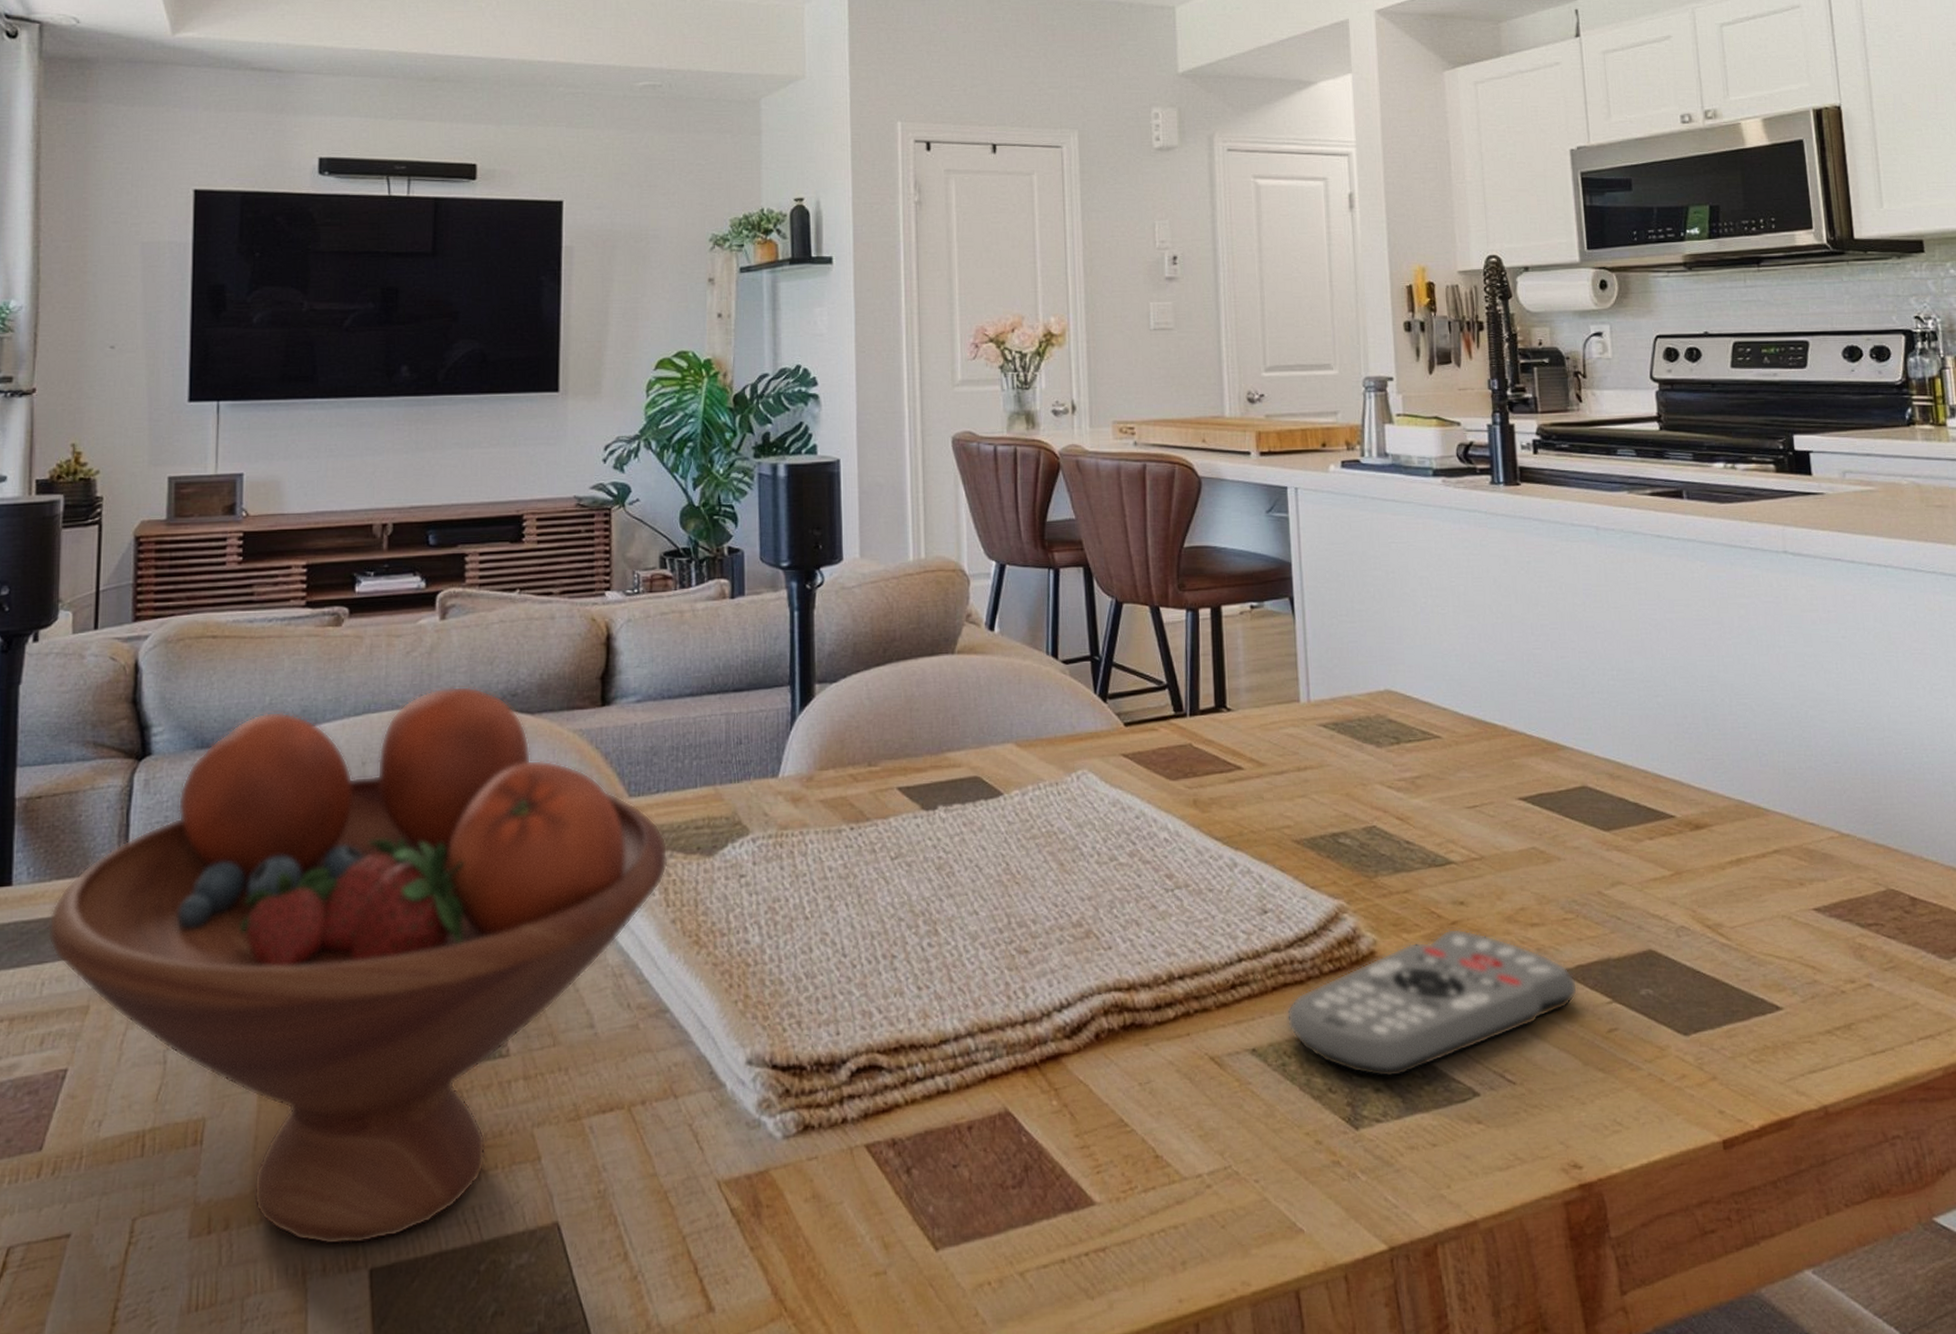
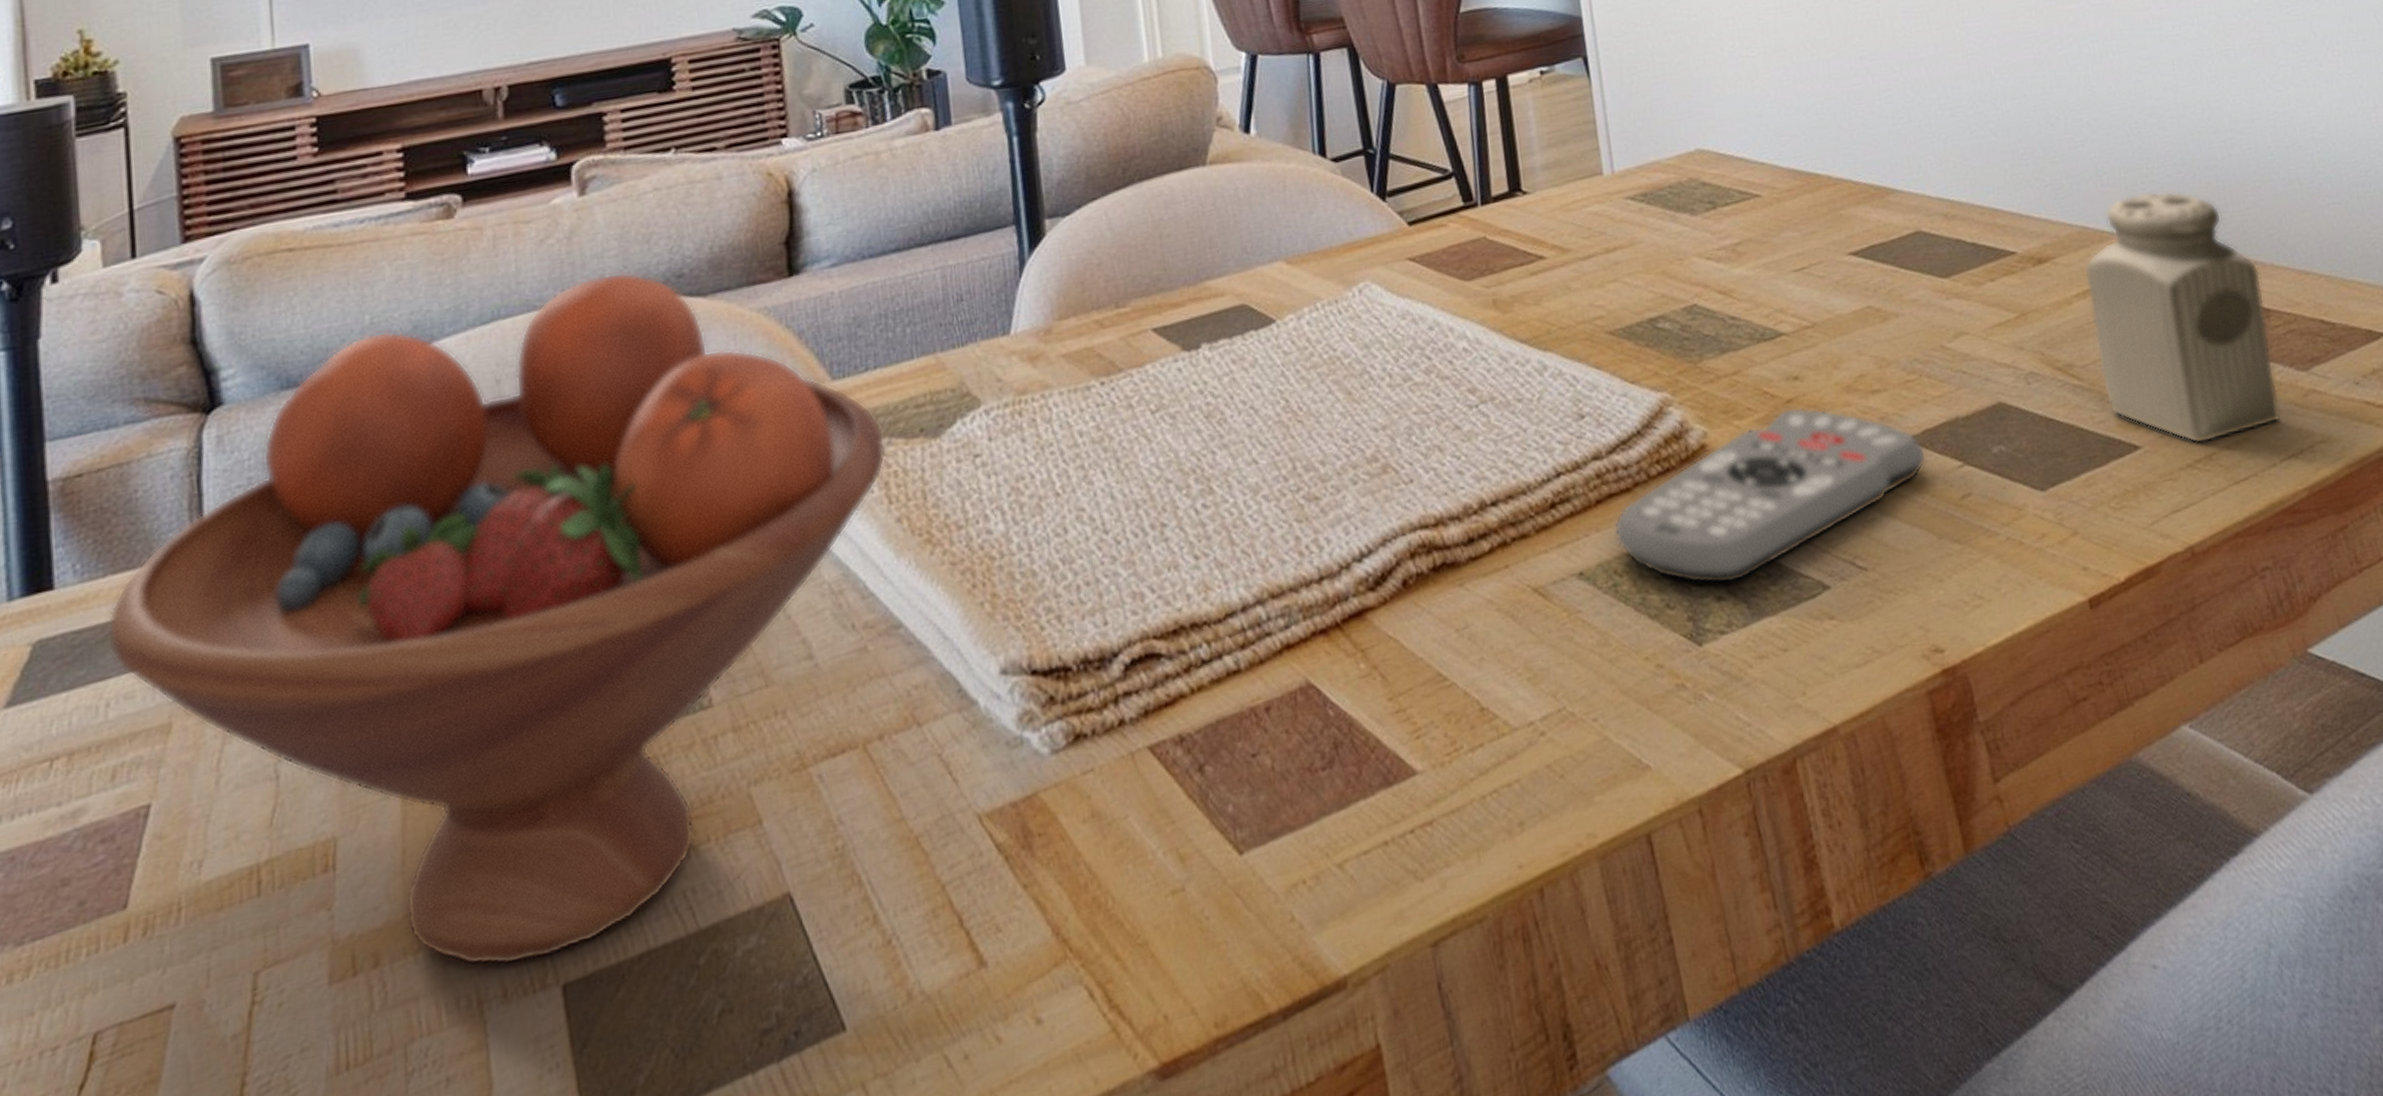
salt shaker: none [1739,776,1921,1013] -> present [2084,191,2281,444]

